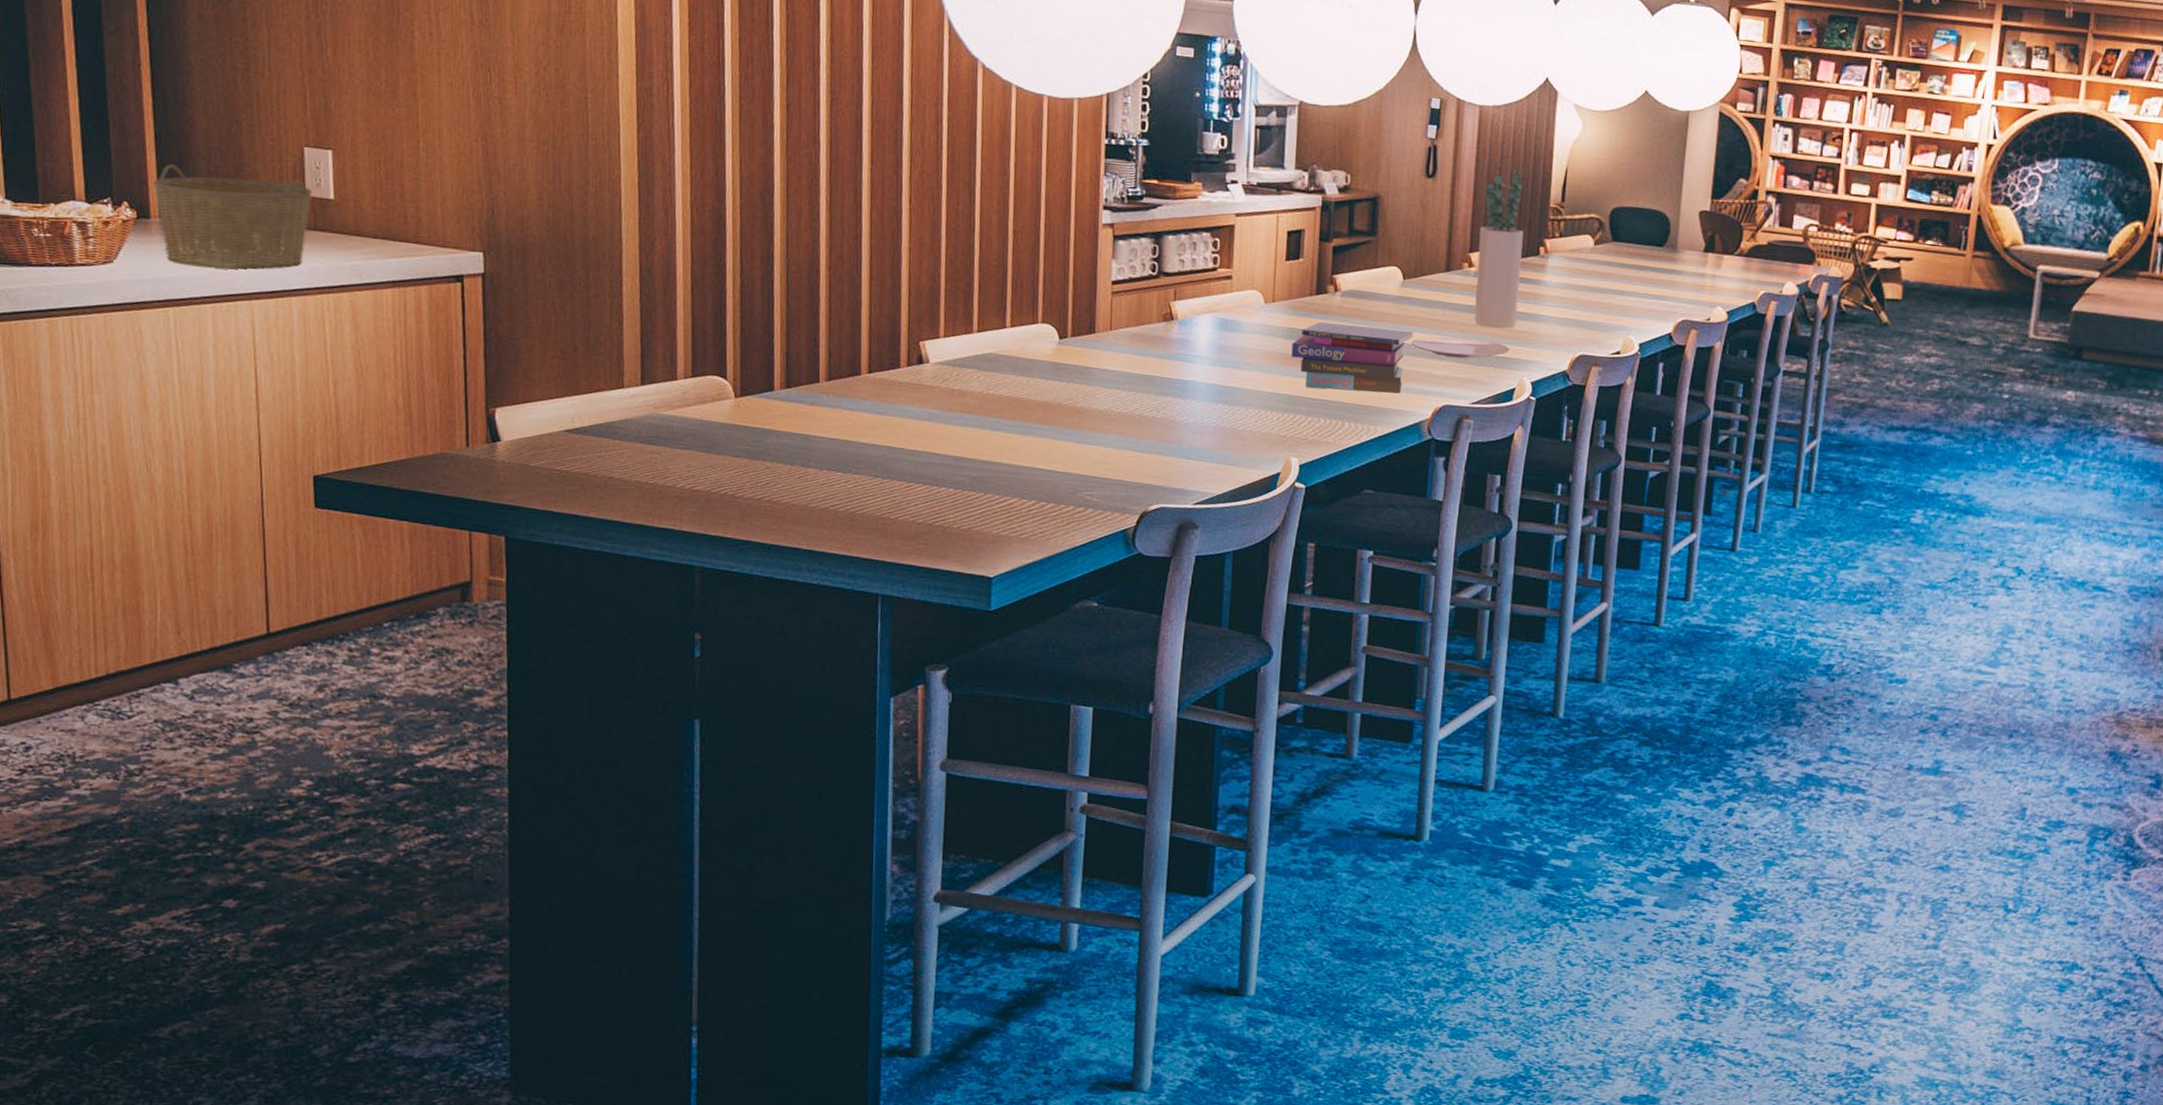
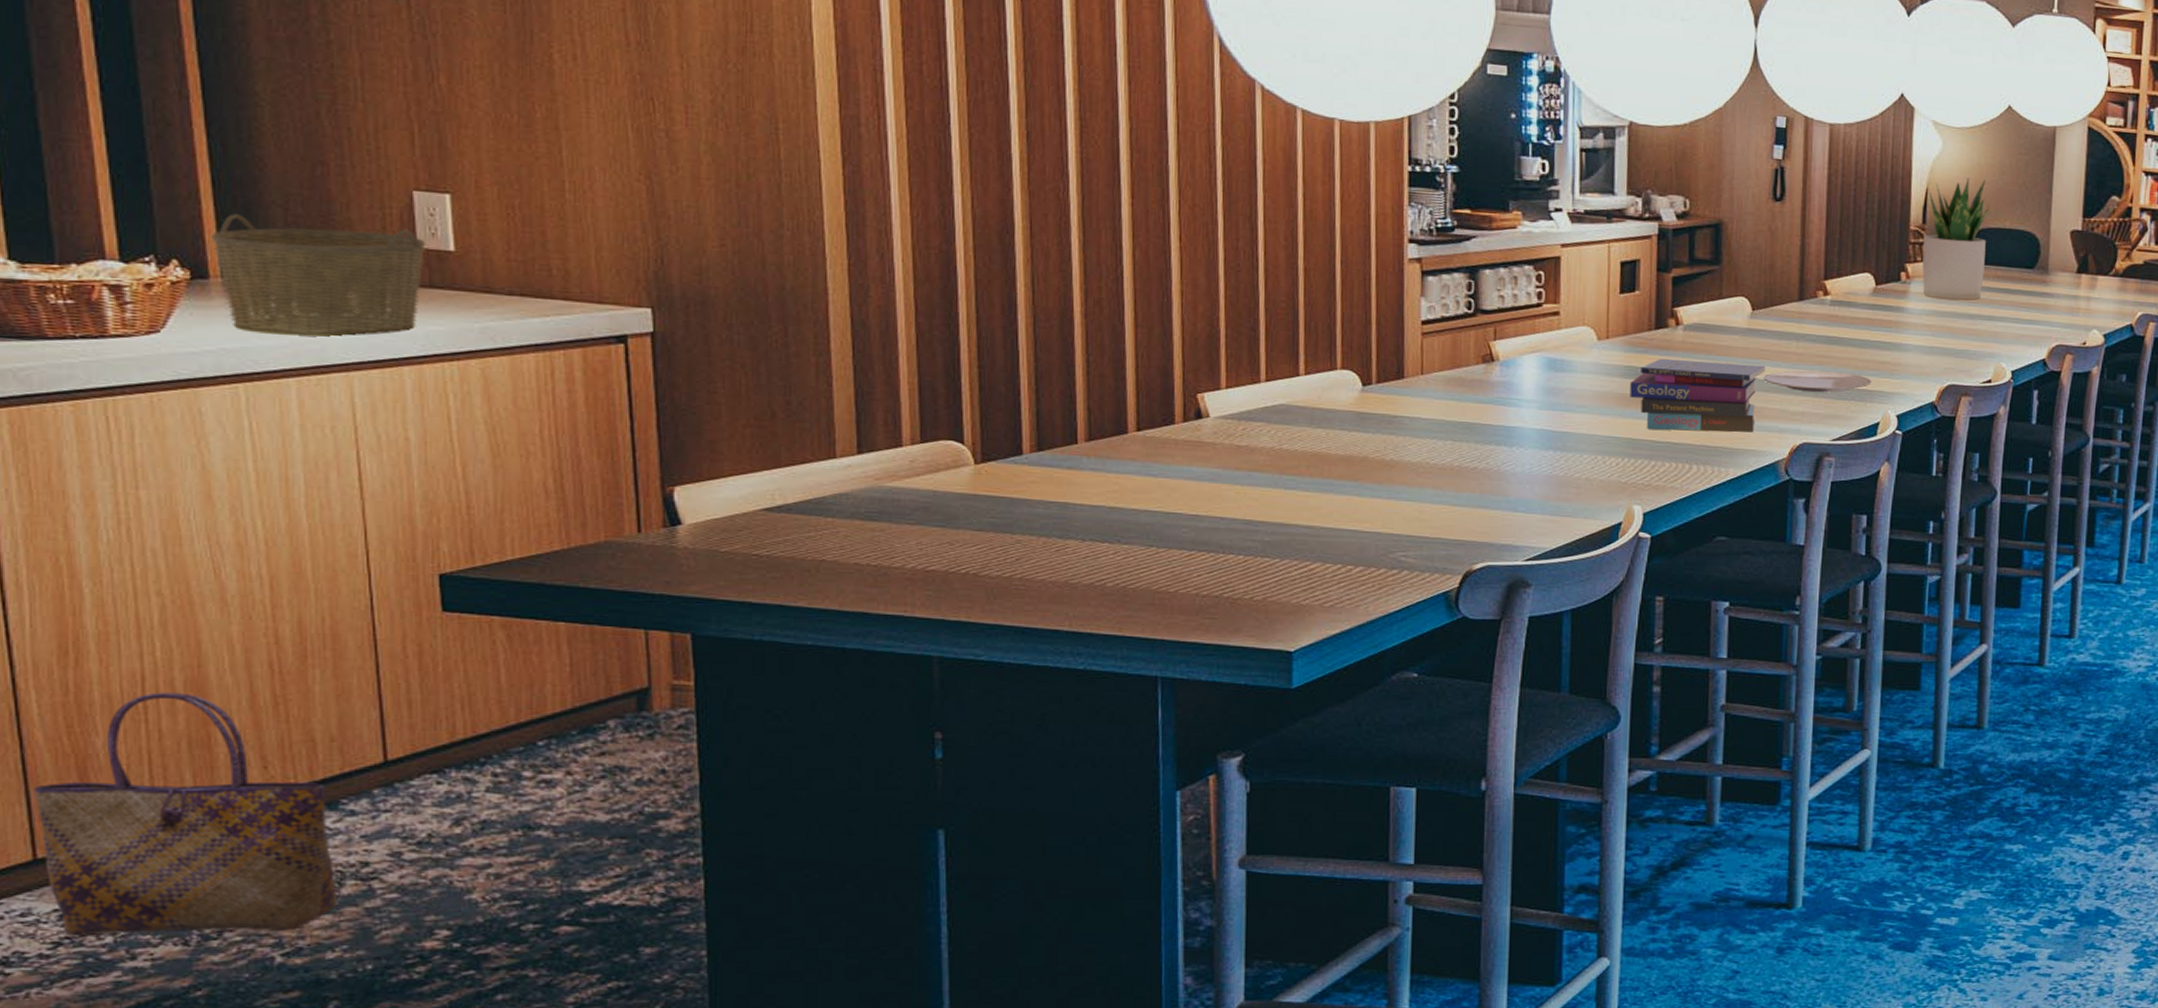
tote bag: none [10,565,228,772] -> present [33,692,337,937]
vase: present [1474,160,1524,329] -> none [1832,180,1883,360]
planter: none [1559,159,1625,276] -> present [1922,178,1990,301]

